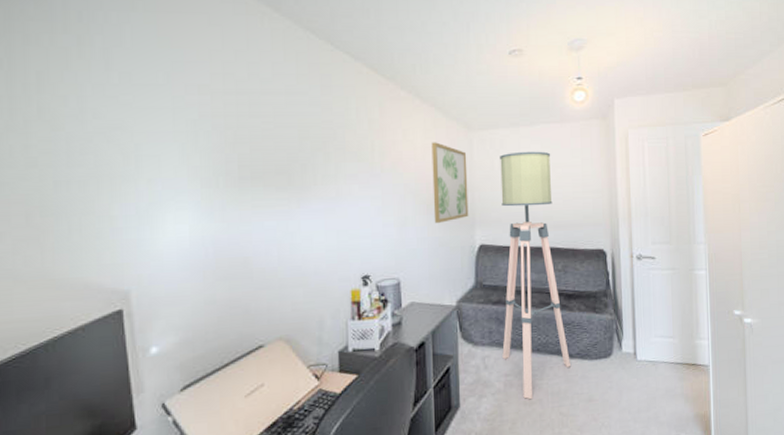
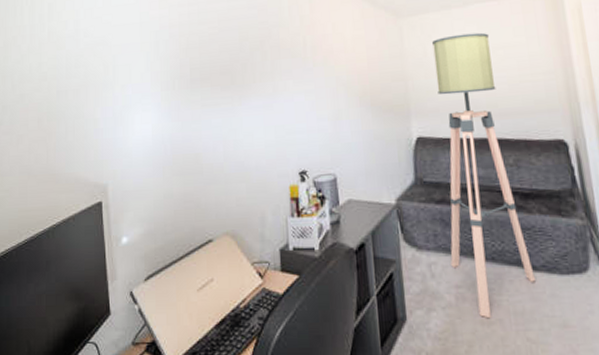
wall art: present [431,142,469,223] -> none [360,32,403,115]

